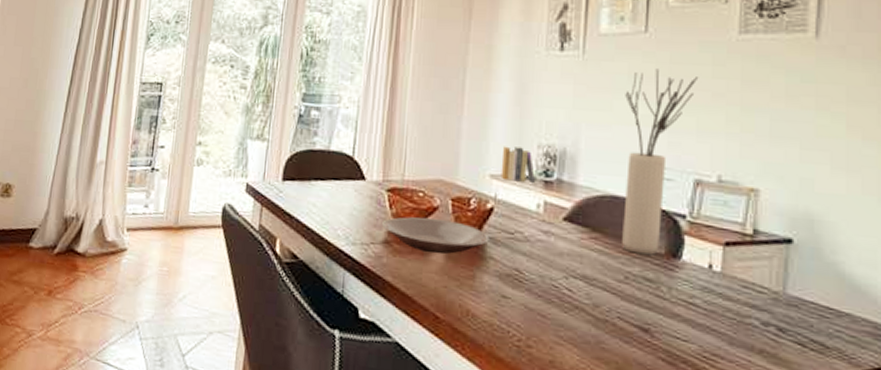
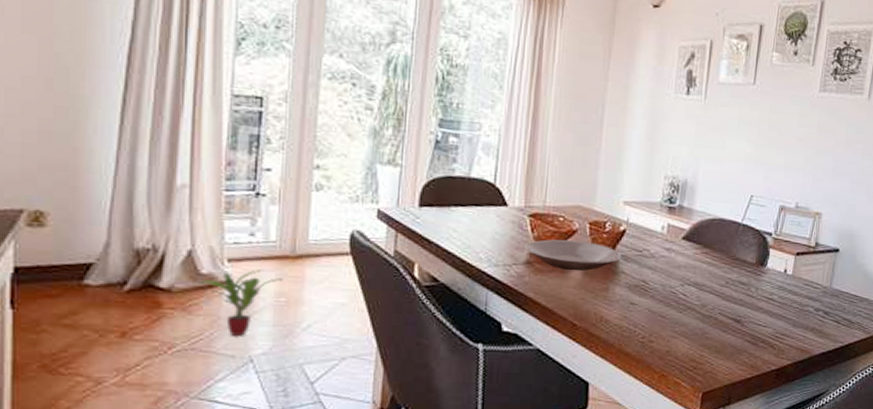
potted plant: none [104,239,167,303] -> present [198,269,283,337]
books: present [500,146,535,184] -> none [632,176,661,210]
vase: present [622,68,699,256] -> none [725,116,789,265]

